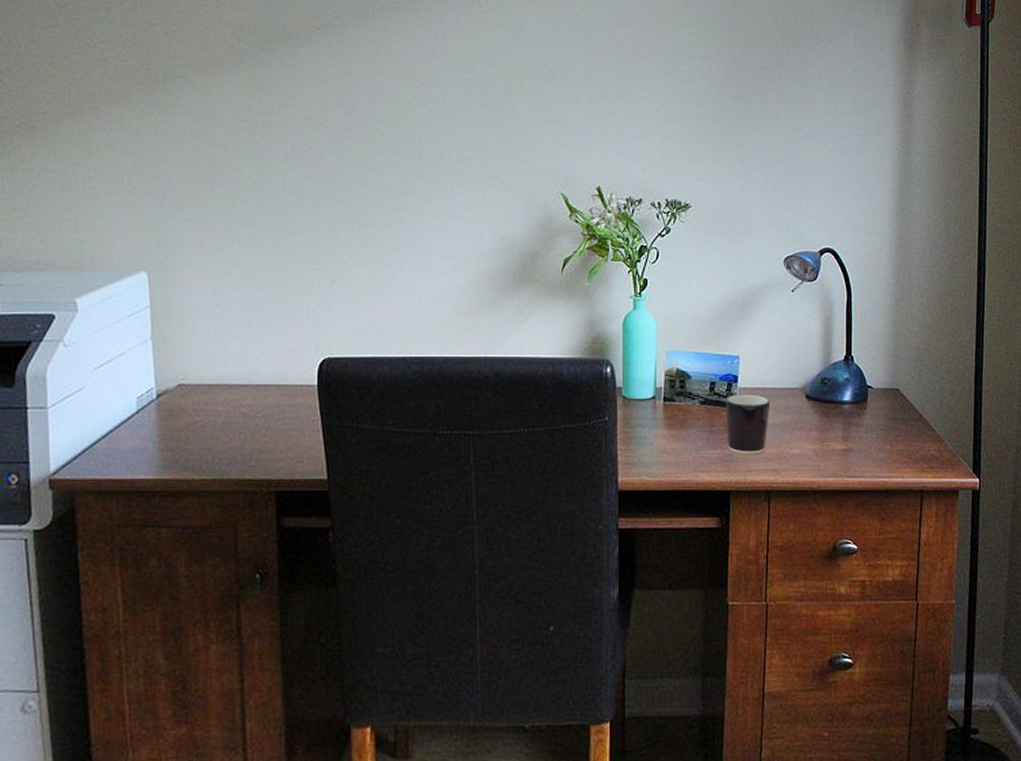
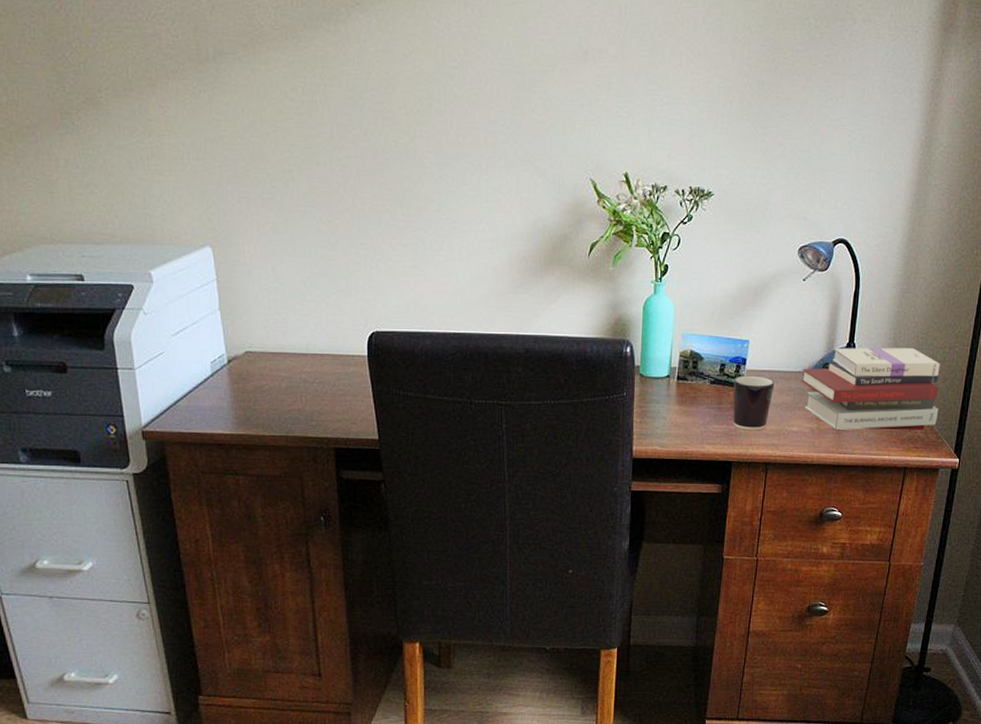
books: none [799,359,951,451] -> present [801,347,940,430]

